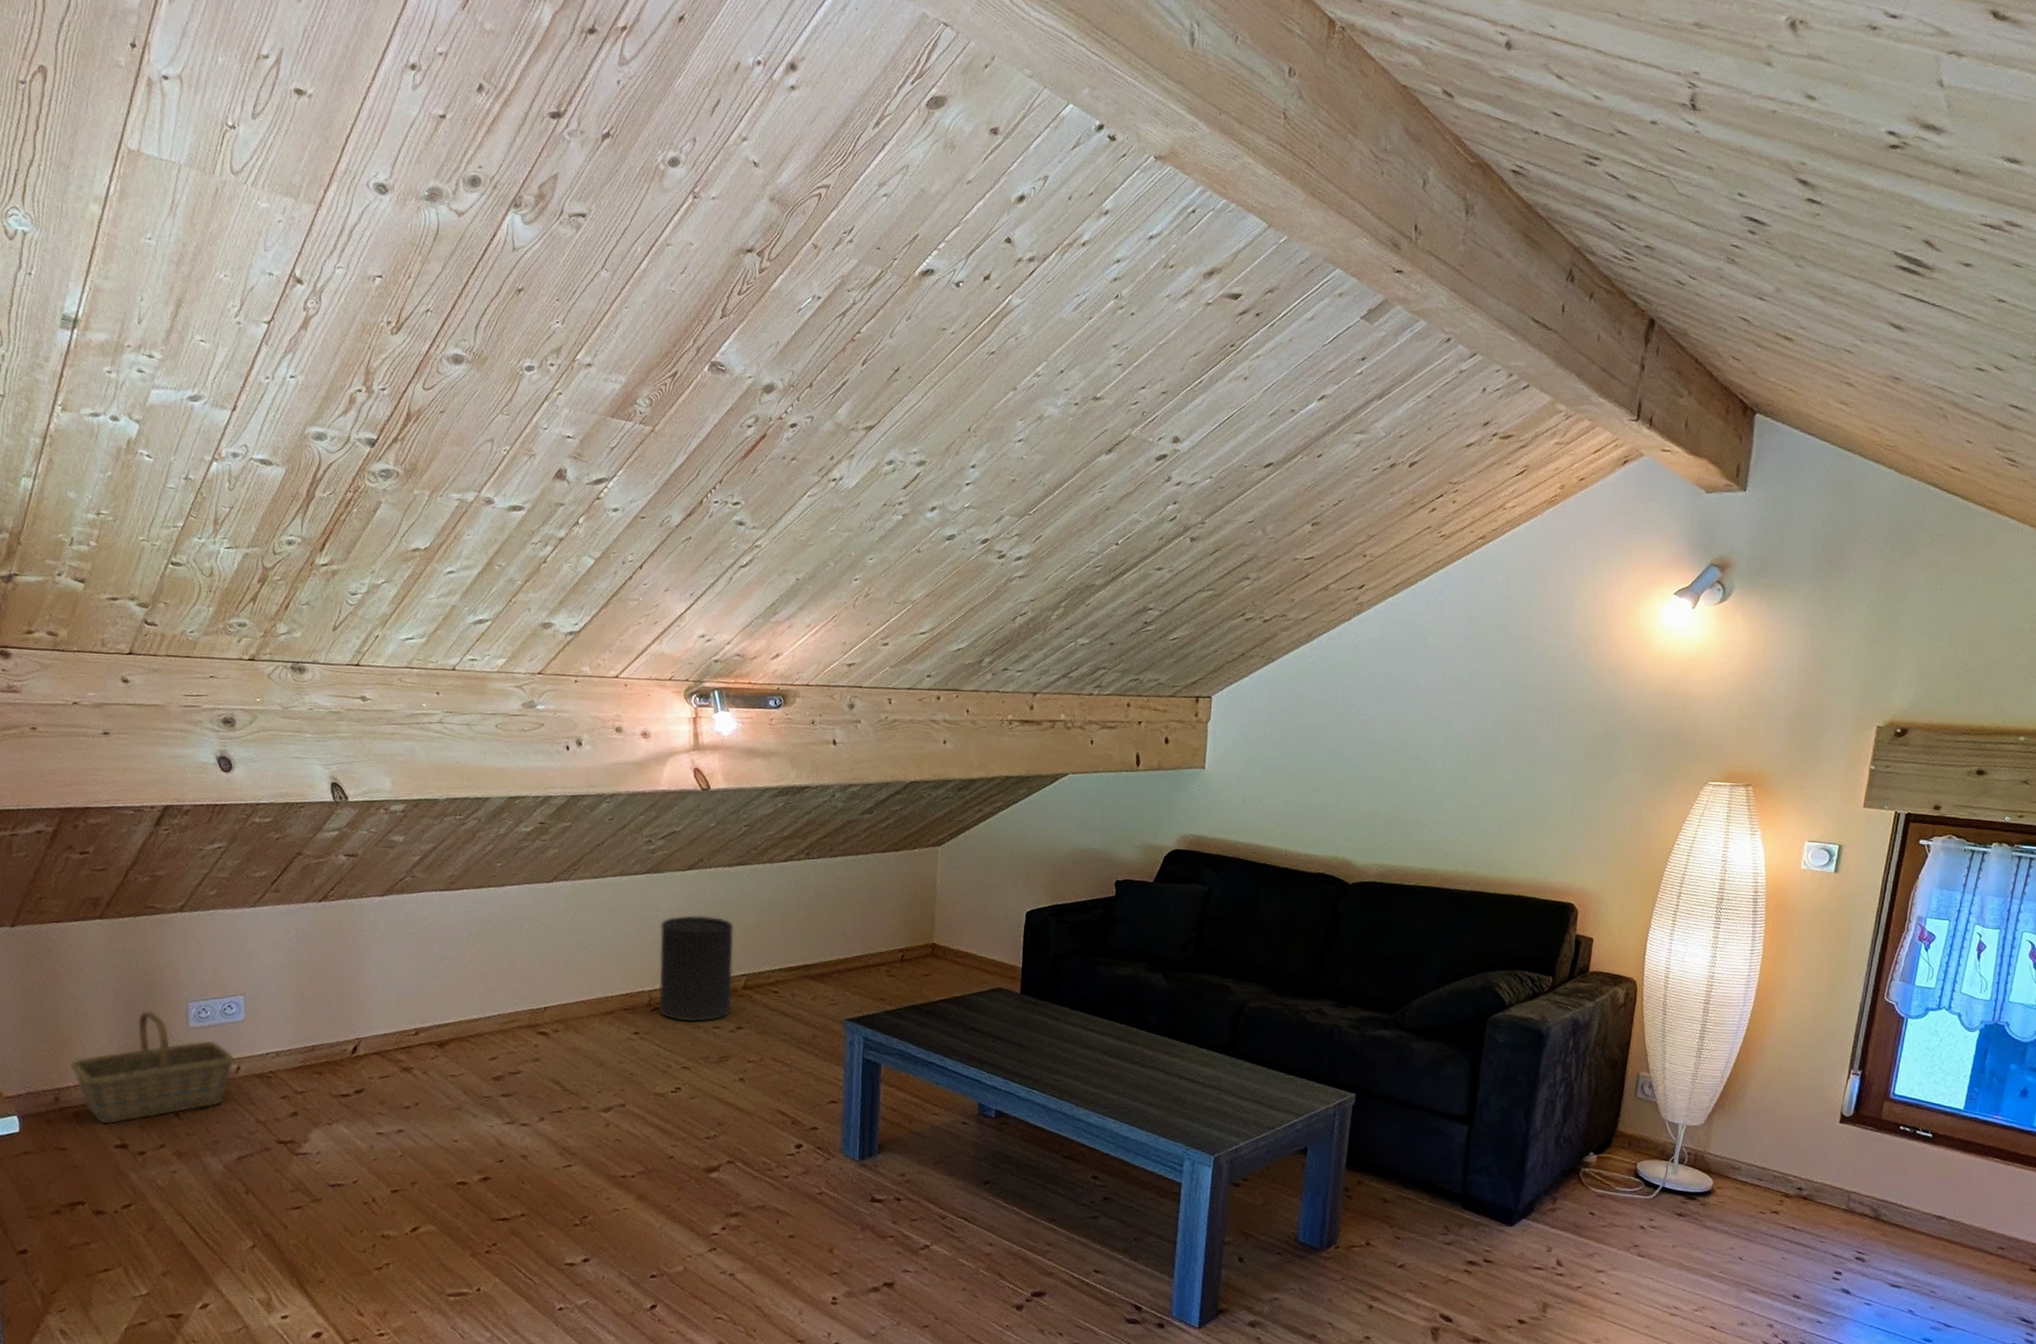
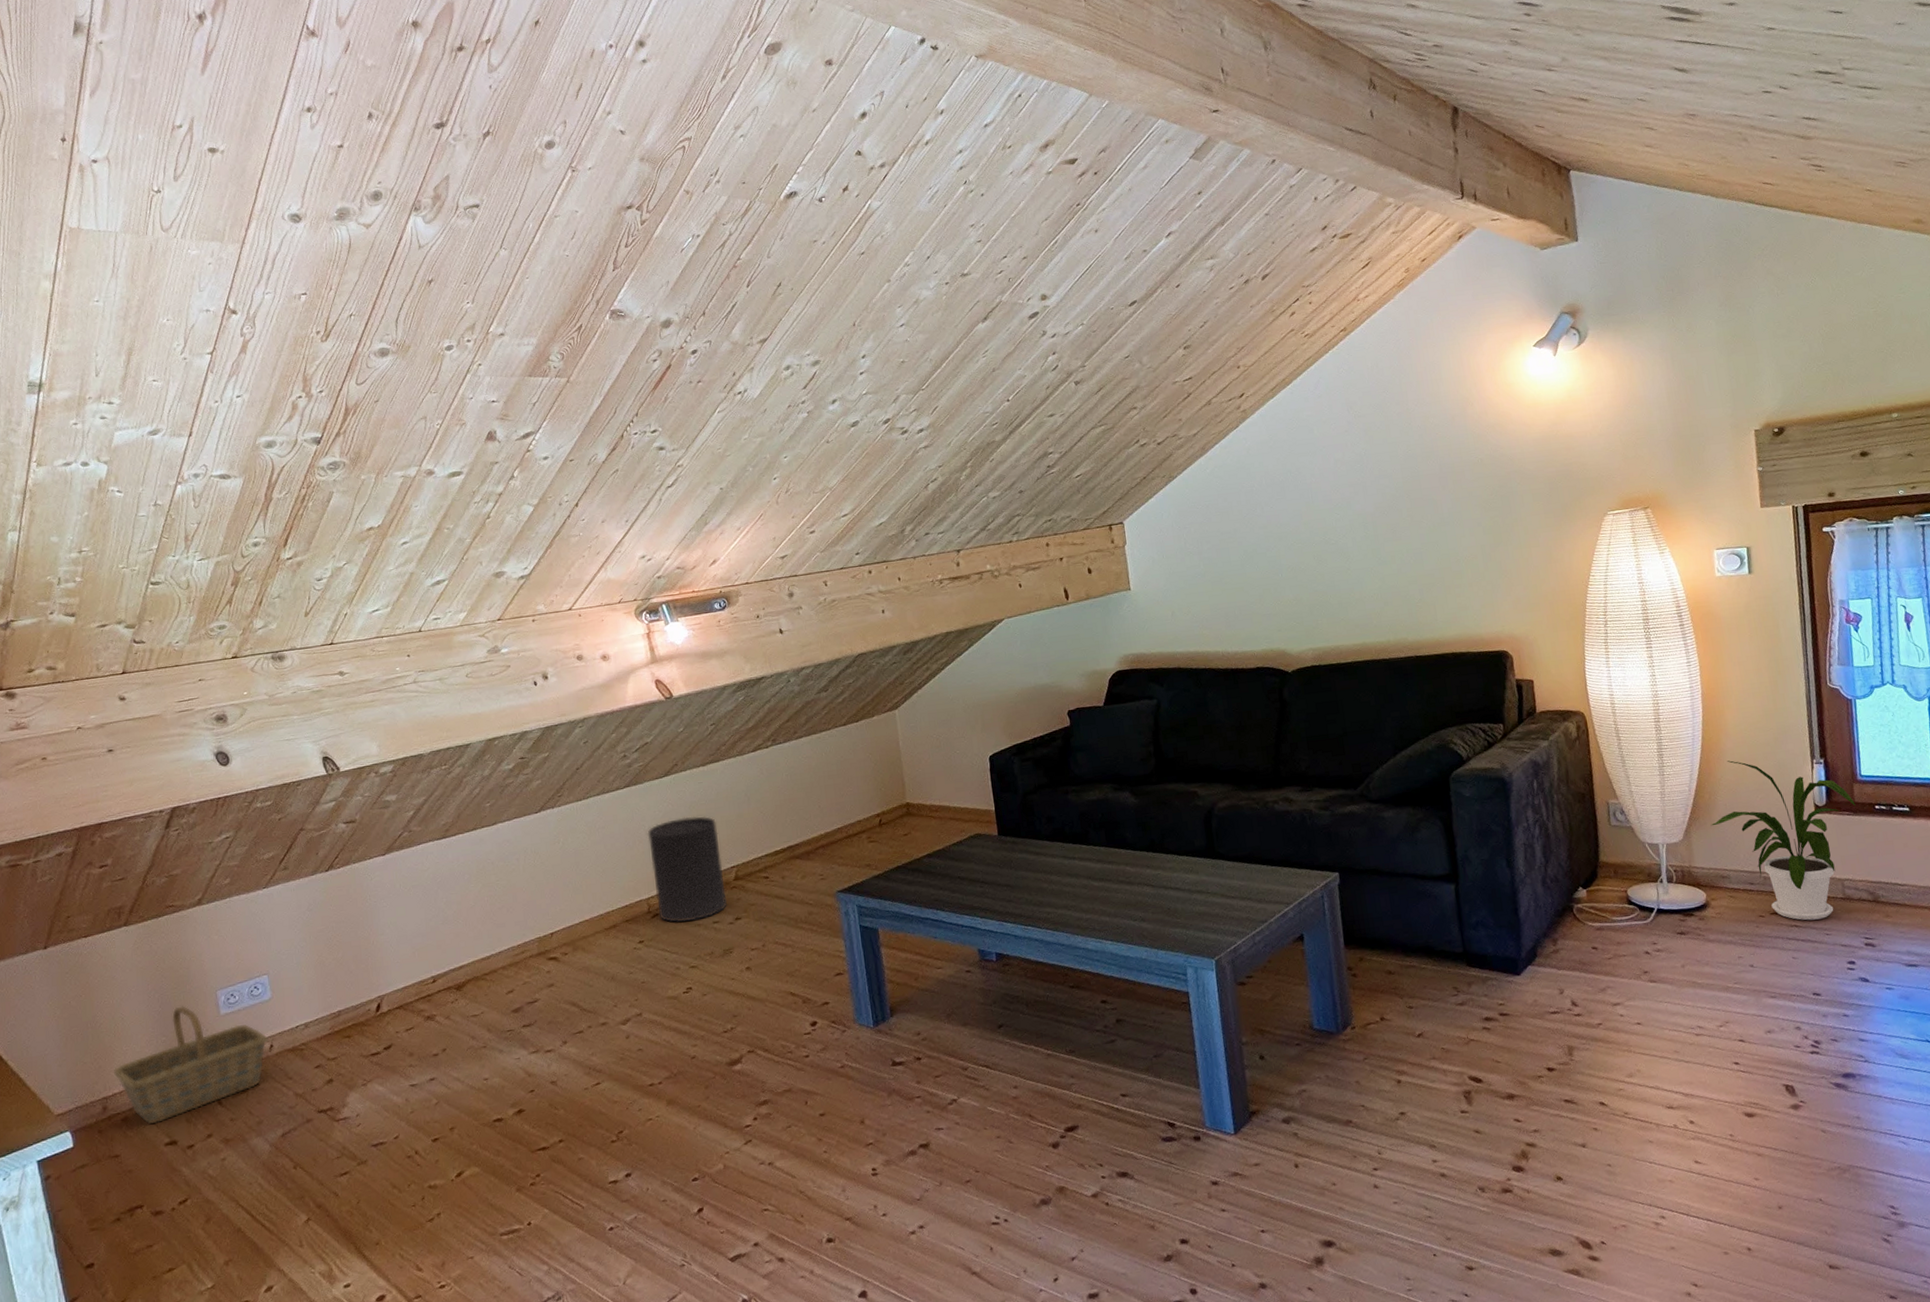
house plant: none [1734,1055,1881,1226] -> present [1710,760,1856,921]

